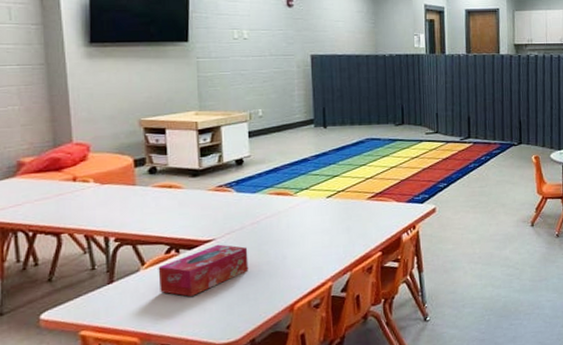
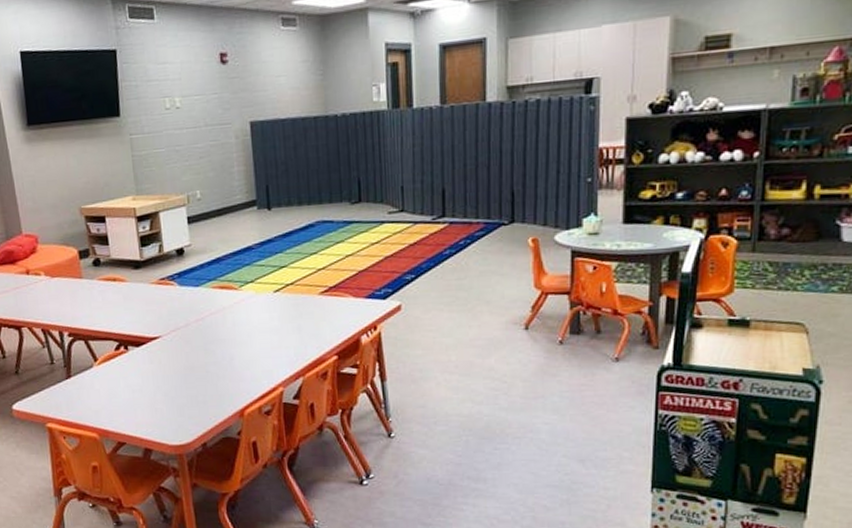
tissue box: present [158,244,249,297] -> none [109,342,196,395]

